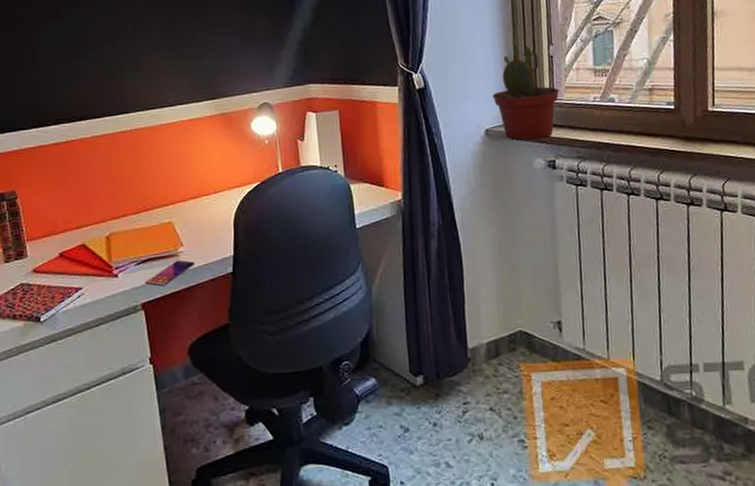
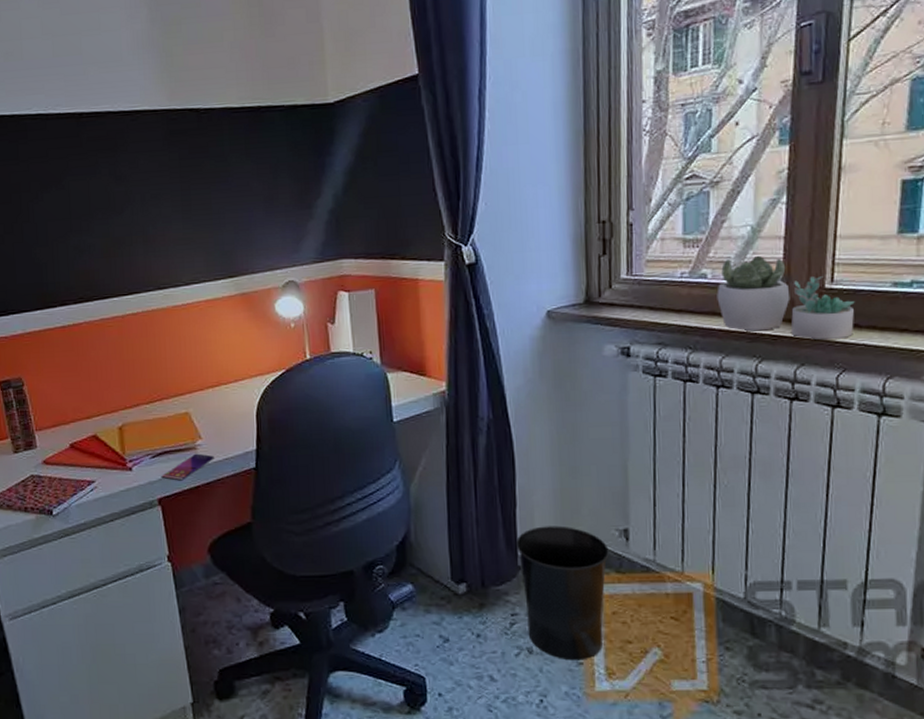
waste bin: none [466,319,546,445] -> present [516,526,609,661]
potted cactus: present [491,39,560,140] -> none [556,204,639,323]
succulent plant: none [623,84,682,147] -> present [717,256,790,332]
succulent plant: none [683,100,733,154] -> present [791,275,855,340]

